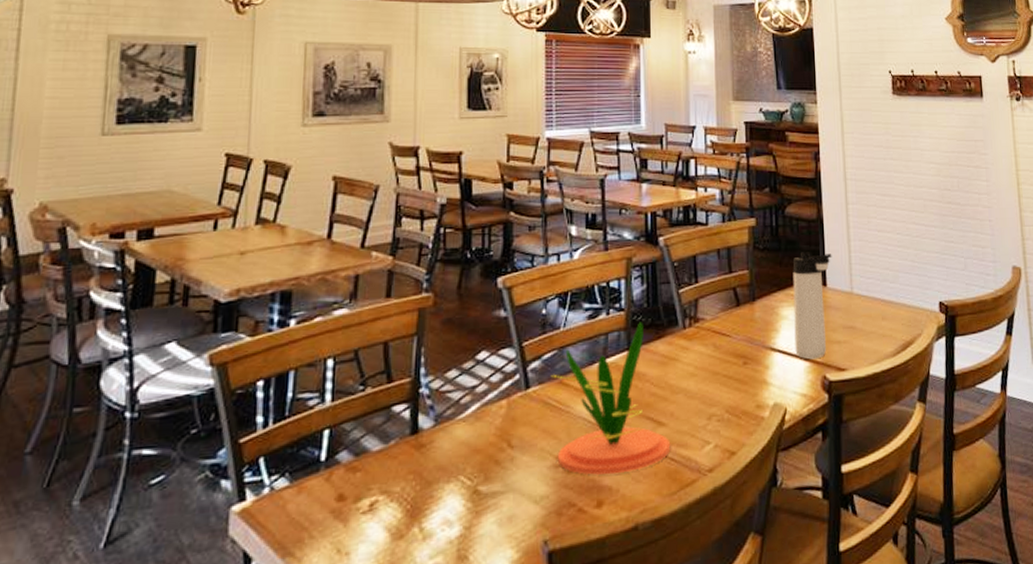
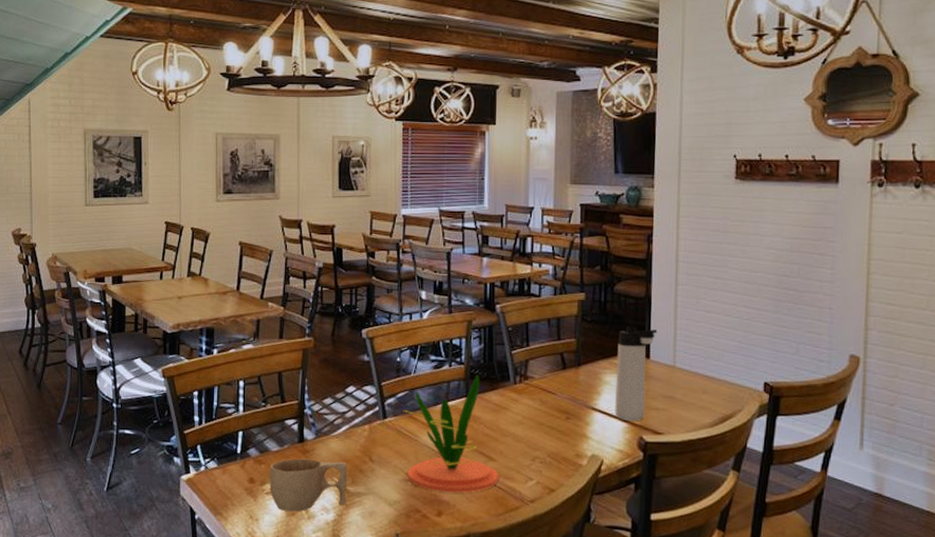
cup: none [367,453,478,535] -> present [269,458,347,512]

